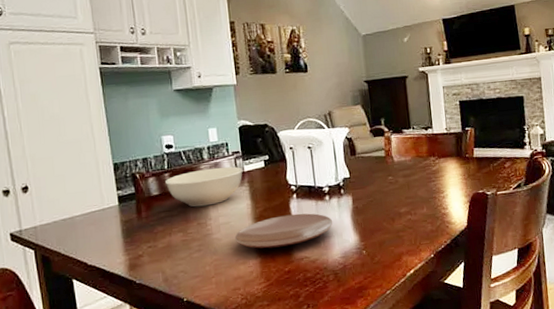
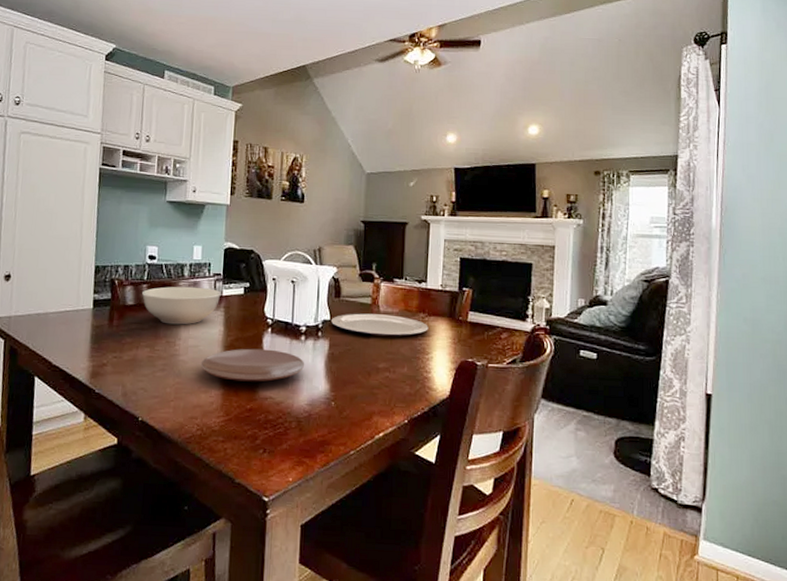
plate: none [350,162,440,185] -> present [330,313,429,337]

